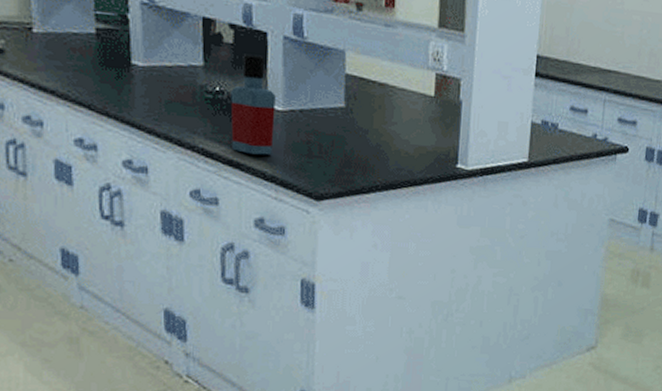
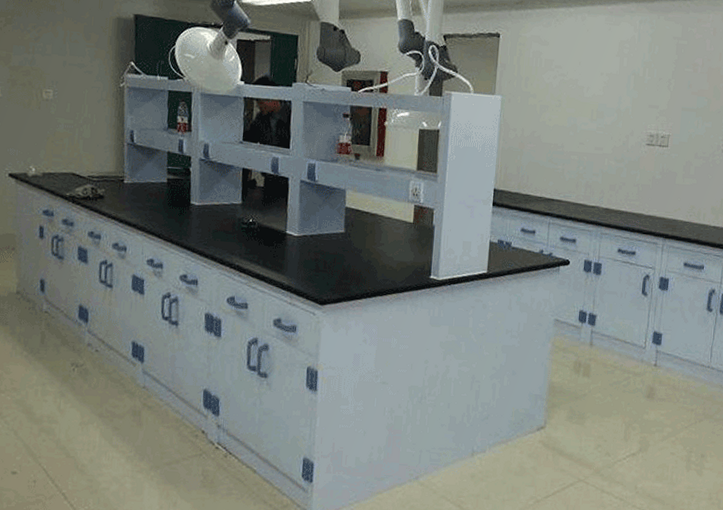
bottle: present [230,54,276,155] -> none [259,194,293,270]

